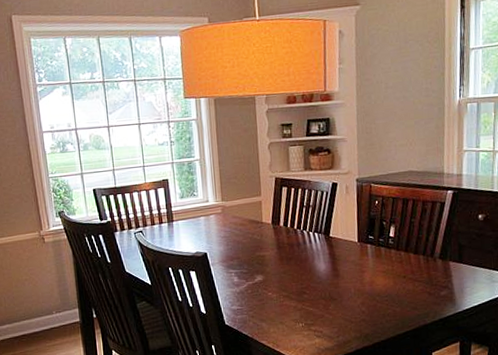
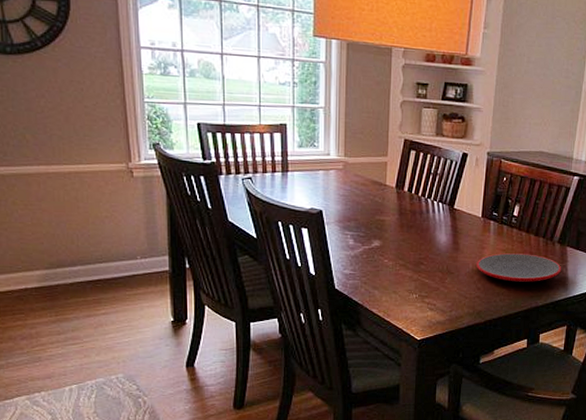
plate: none [358,272,447,302] -> present [476,253,562,282]

